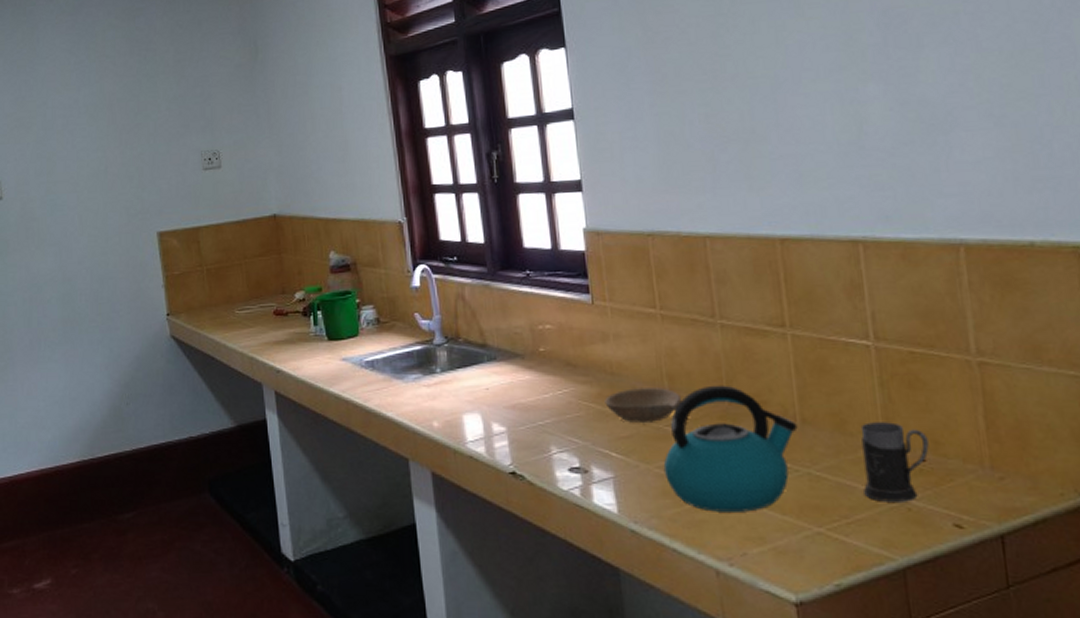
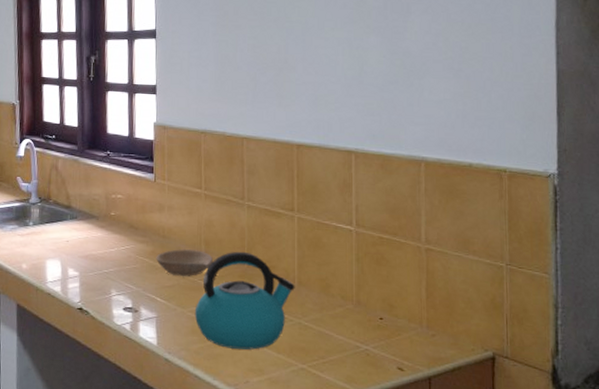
mug: present [860,422,929,502] -> none [337,288,386,349]

